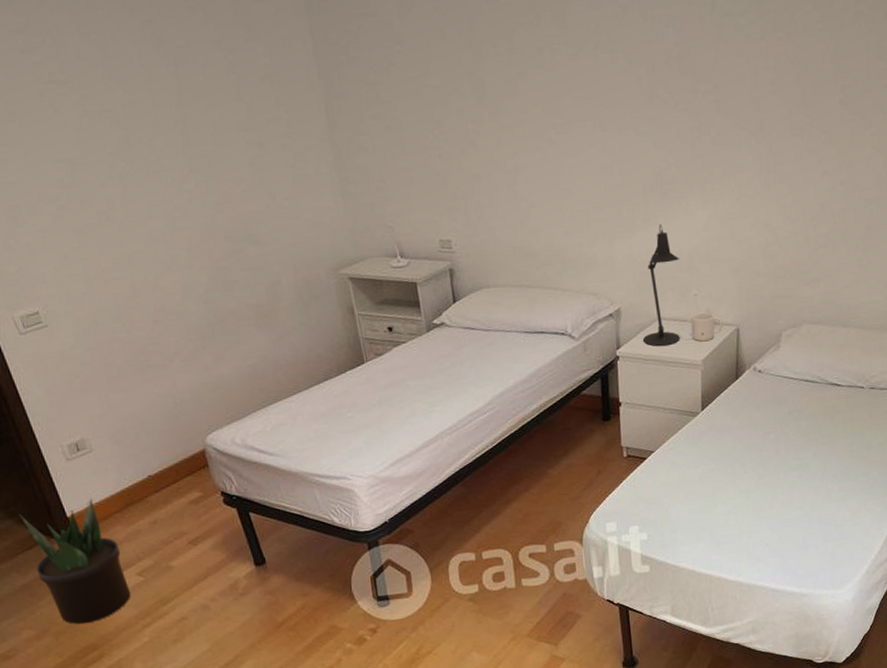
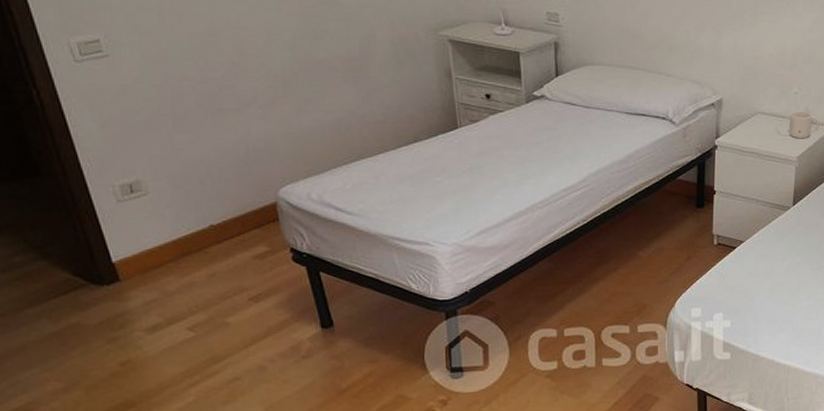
planter: present [19,498,131,624] -> none [55,244,179,378]
desk lamp: present [643,223,680,347] -> none [743,21,783,140]

